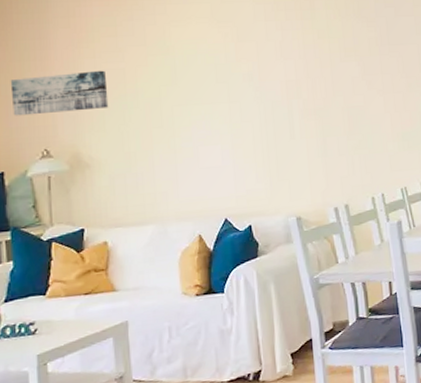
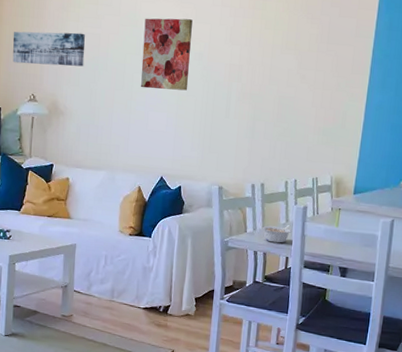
wall art: none [177,39,241,122] -> present [141,18,193,91]
legume: none [355,245,389,269] -> present [262,225,291,243]

